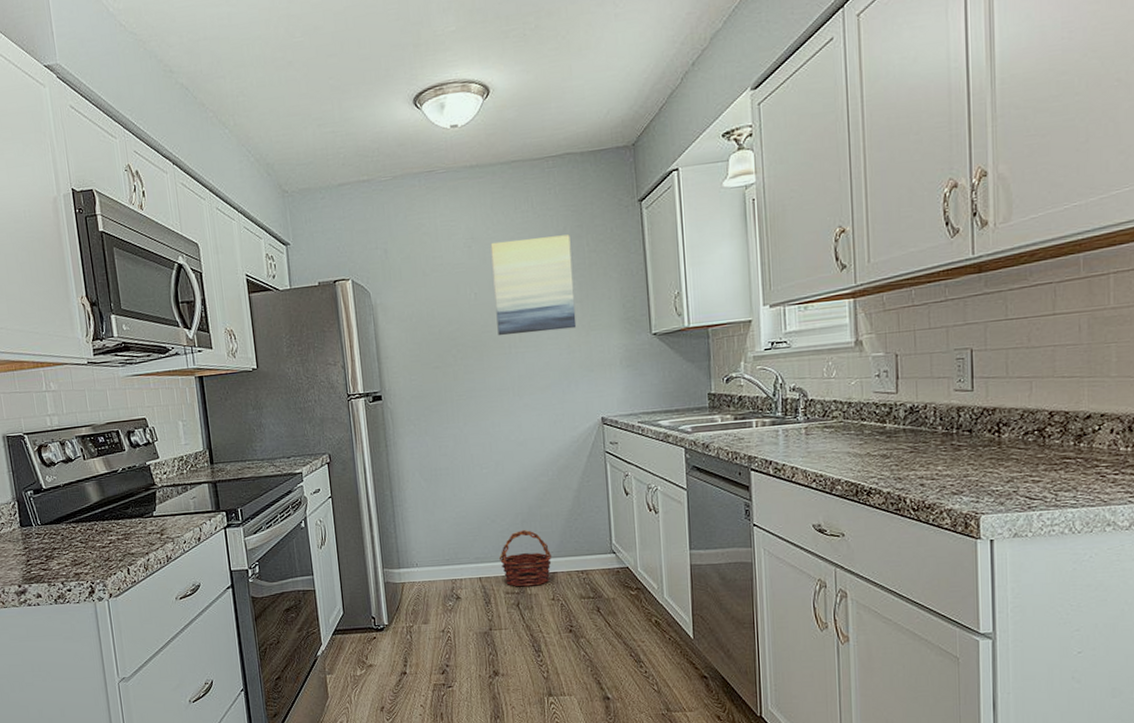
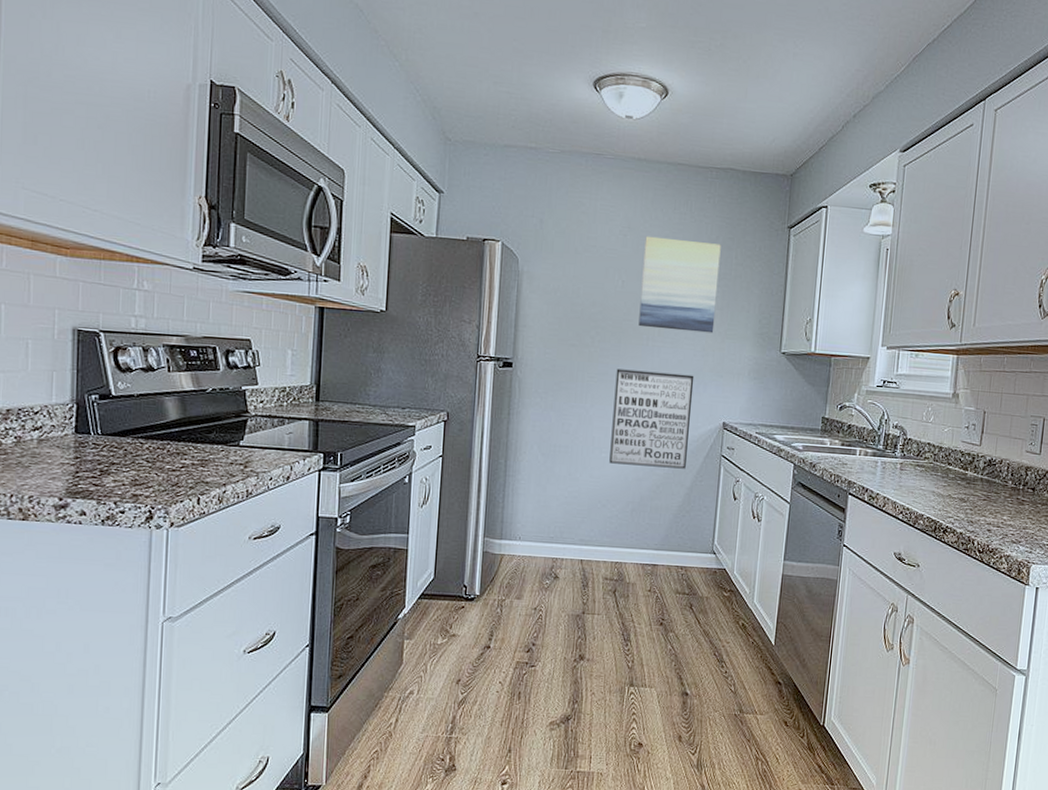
wall art: none [483,375,570,478] -> present [609,368,694,469]
basket: present [498,529,552,587] -> none [603,518,656,576]

